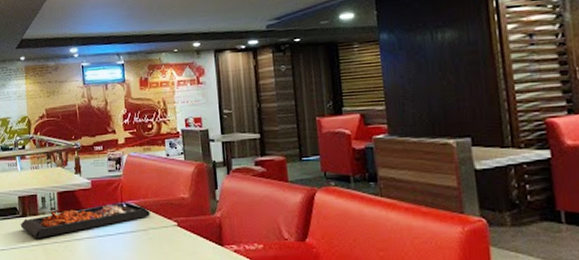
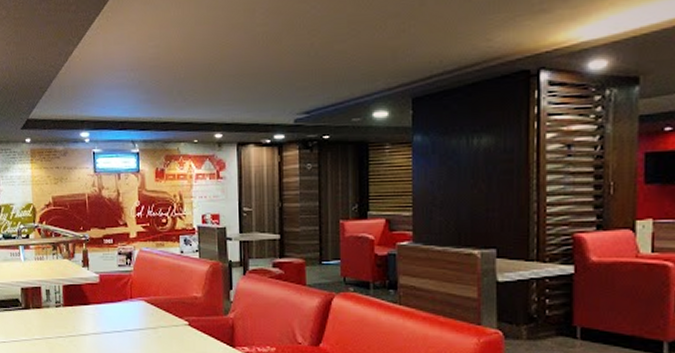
food tray: present [20,201,150,238] -> none [22,298,160,332]

